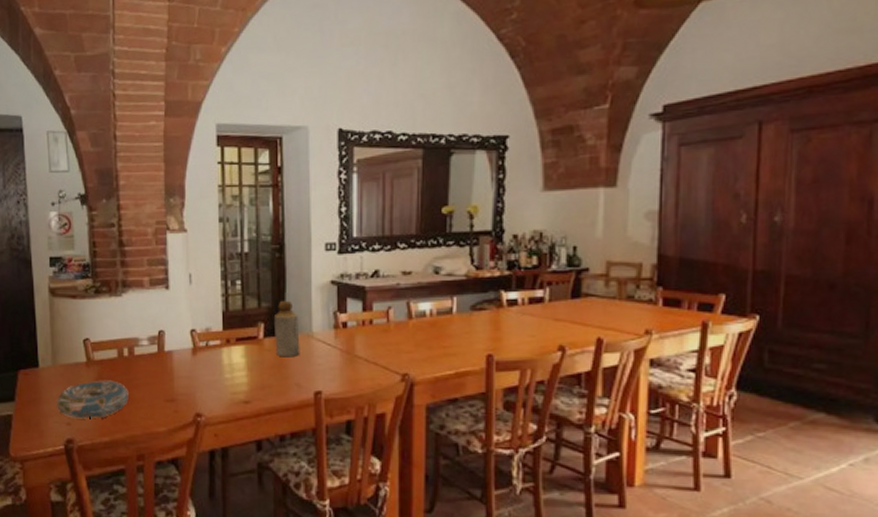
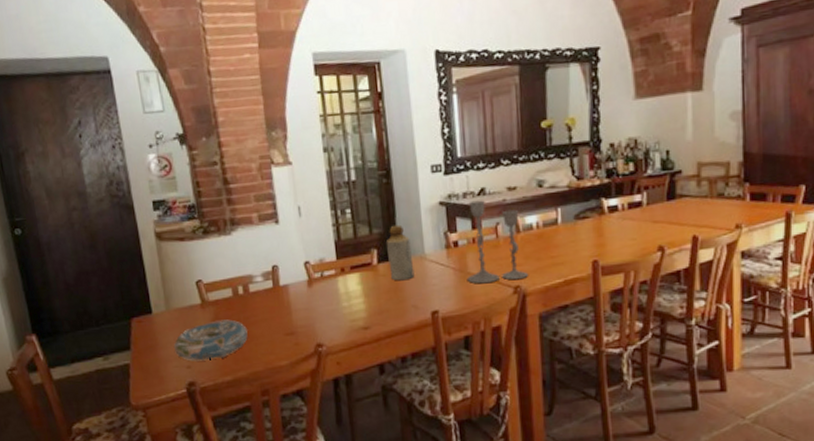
candlestick: none [353,282,417,368] -> present [466,200,528,284]

